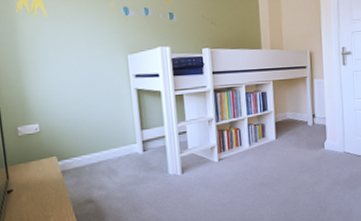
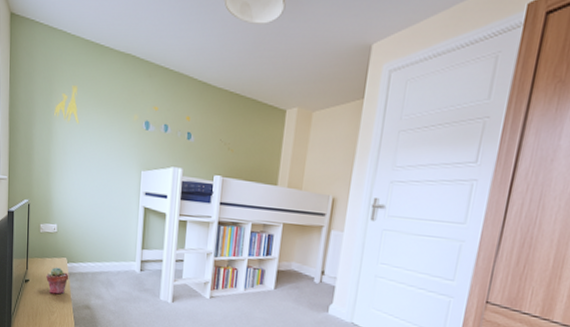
potted succulent: none [34,168,63,198] -> present [46,267,69,295]

